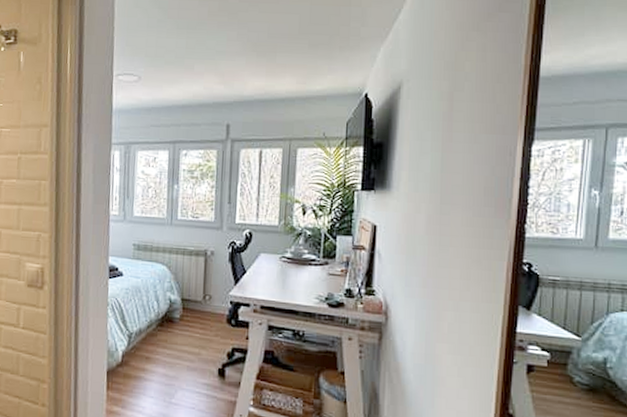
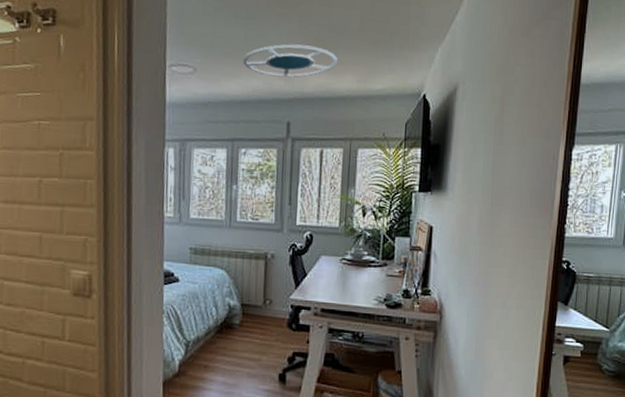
ceiling lamp: none [184,50,276,82] -> present [243,44,337,78]

